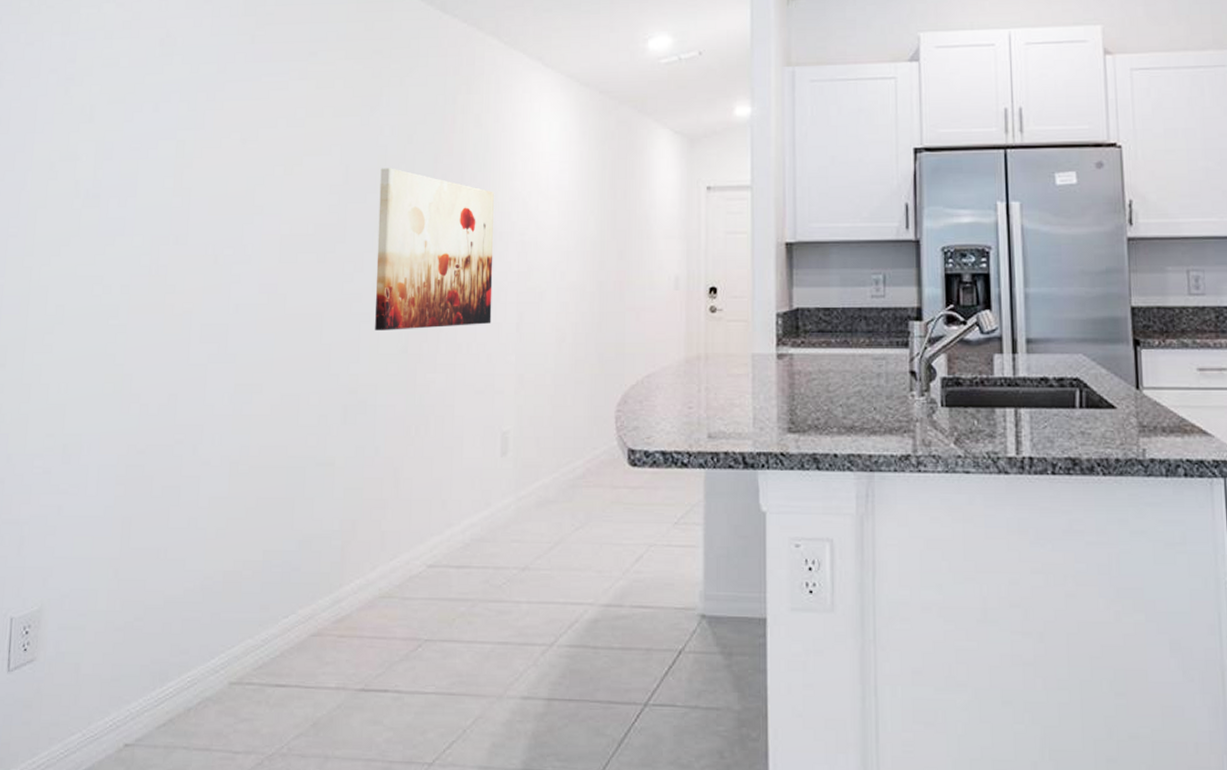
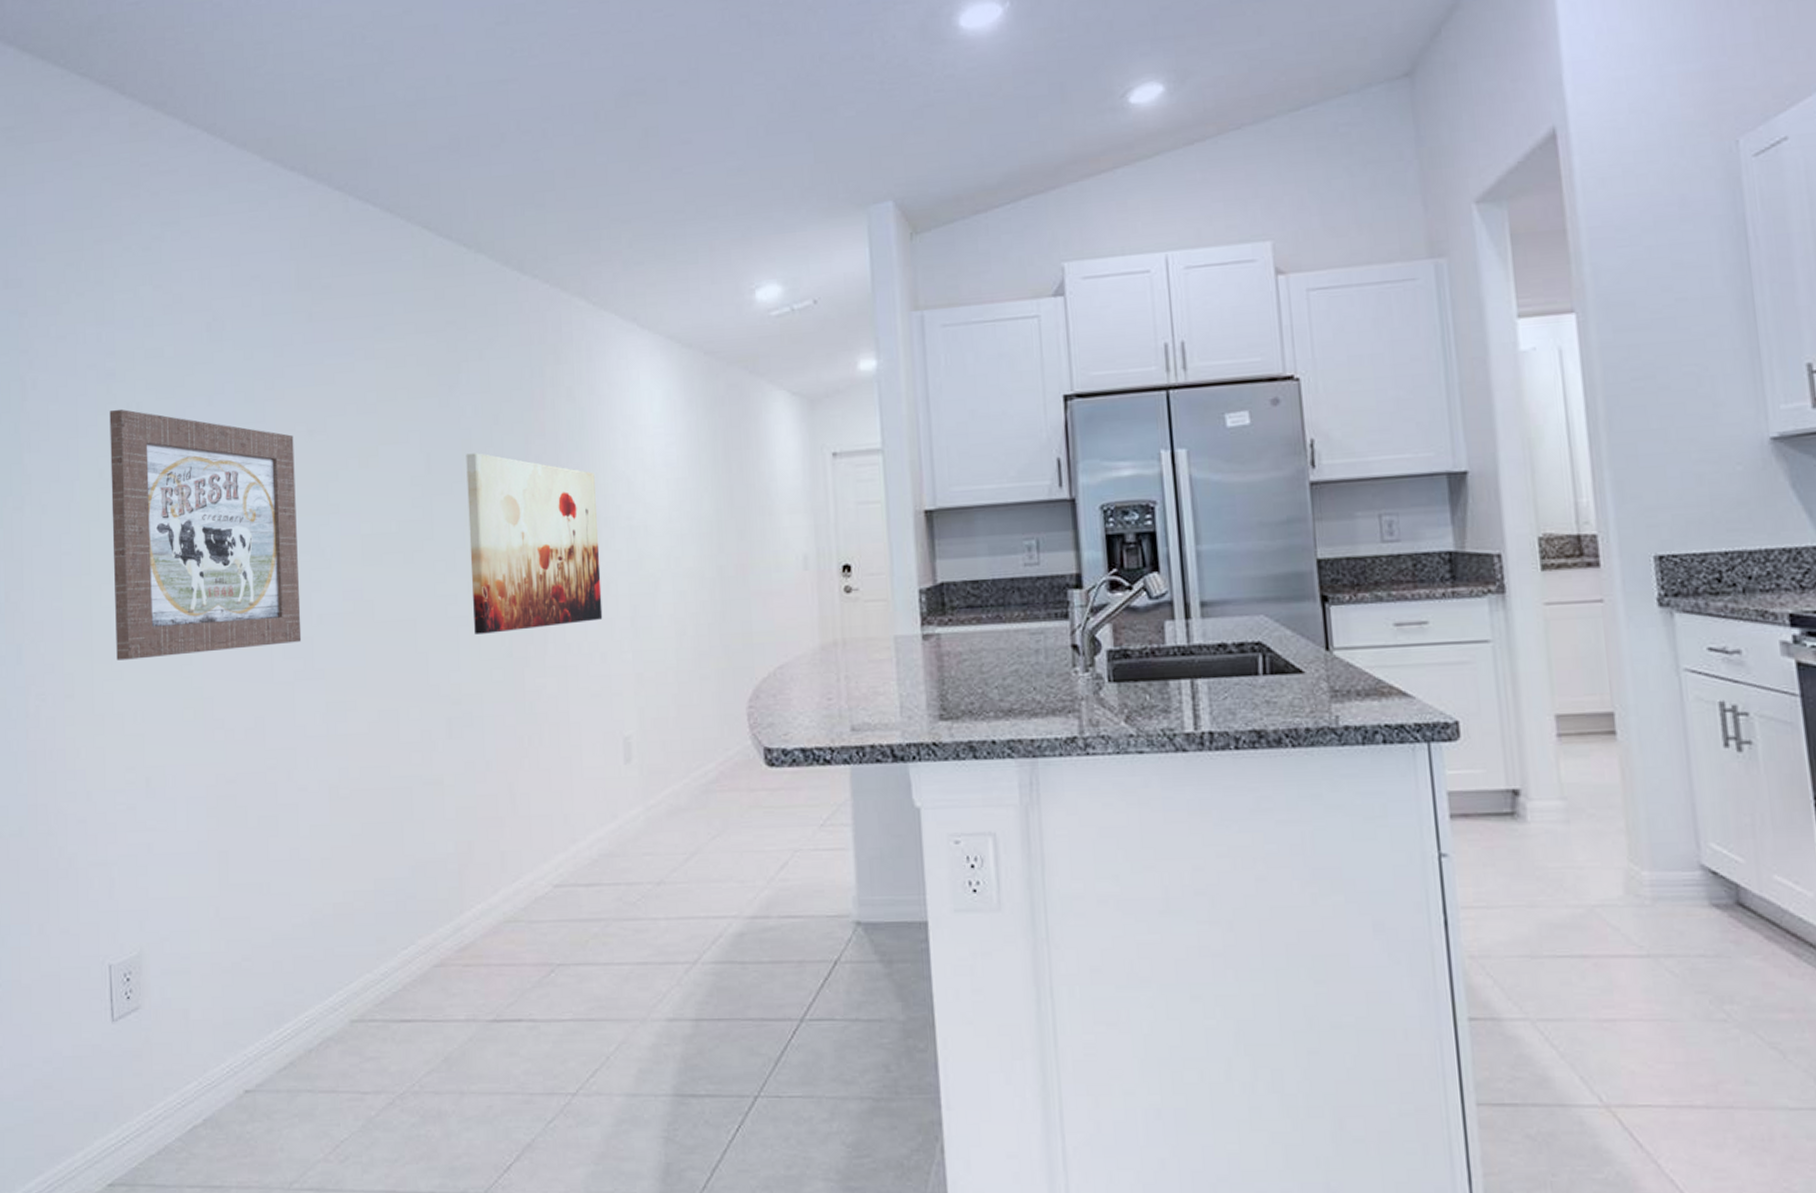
wall art: none [48,110,228,335] -> present [109,409,302,661]

